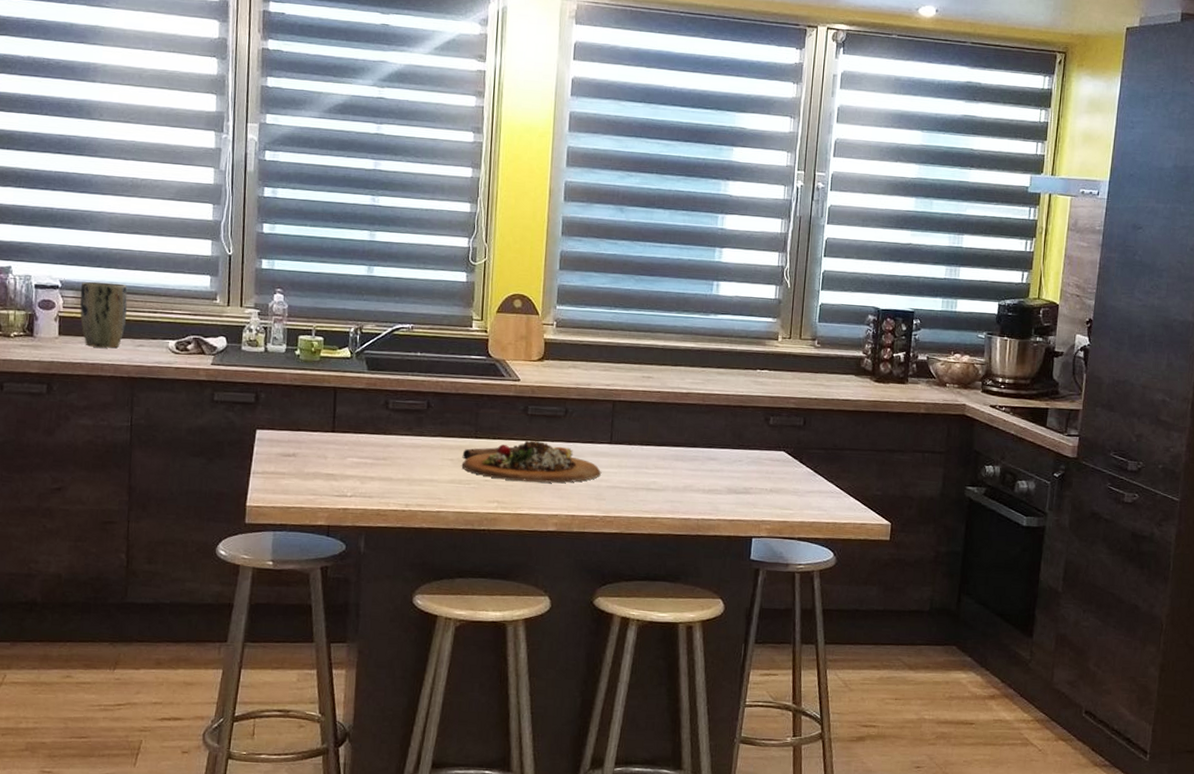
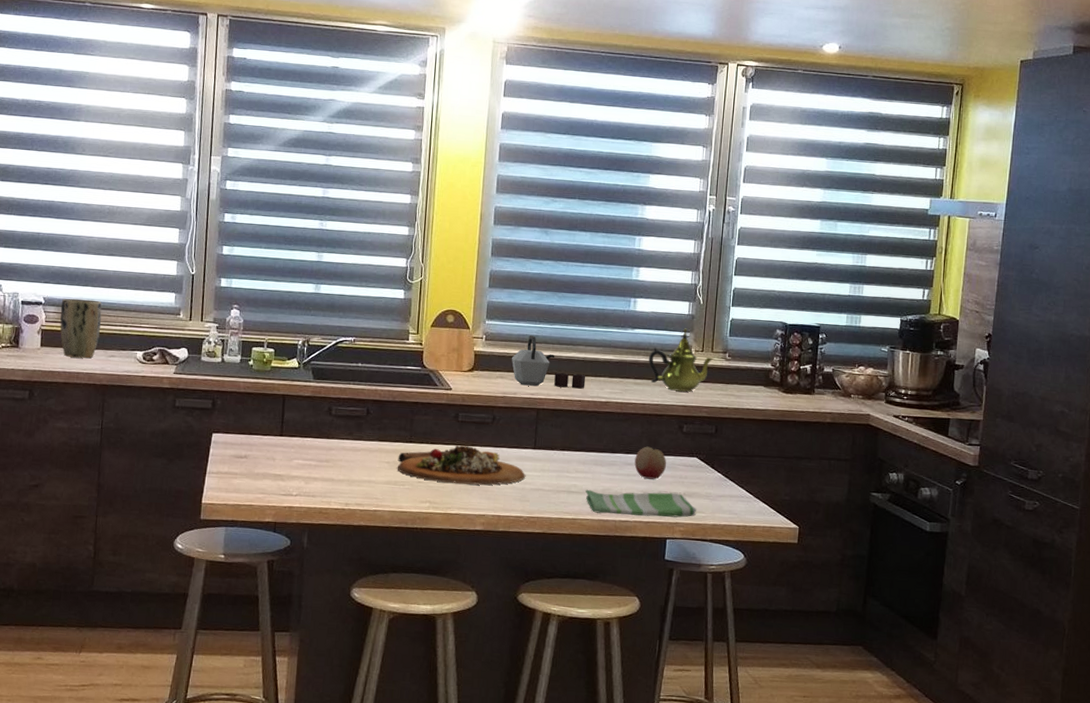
kettle: none [585,321,666,379] -> present [512,335,586,389]
dish towel: none [666,486,784,515] -> present [586,489,696,517]
fruit: none [718,440,752,475] -> present [634,446,667,479]
teapot: none [733,313,802,382] -> present [649,328,714,392]

